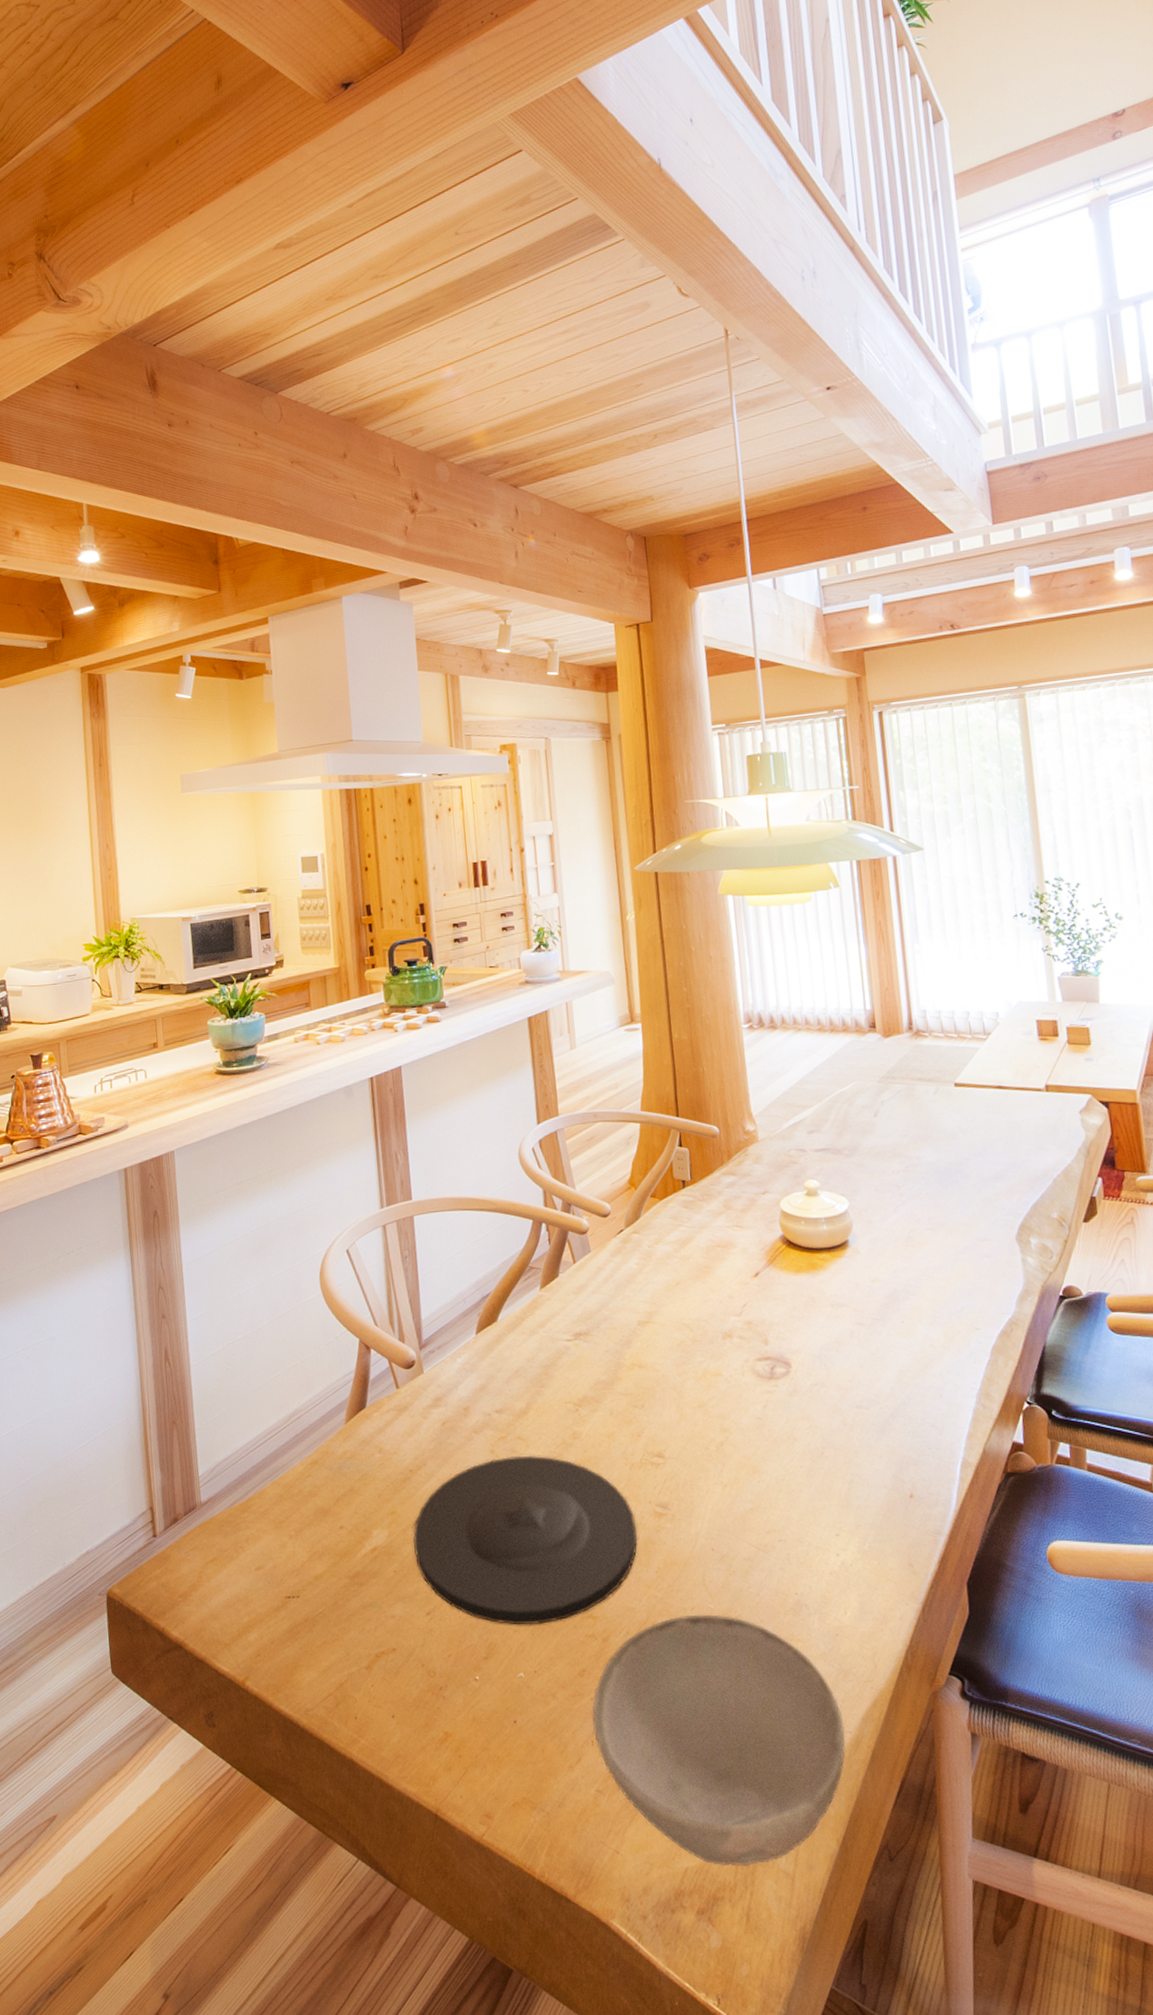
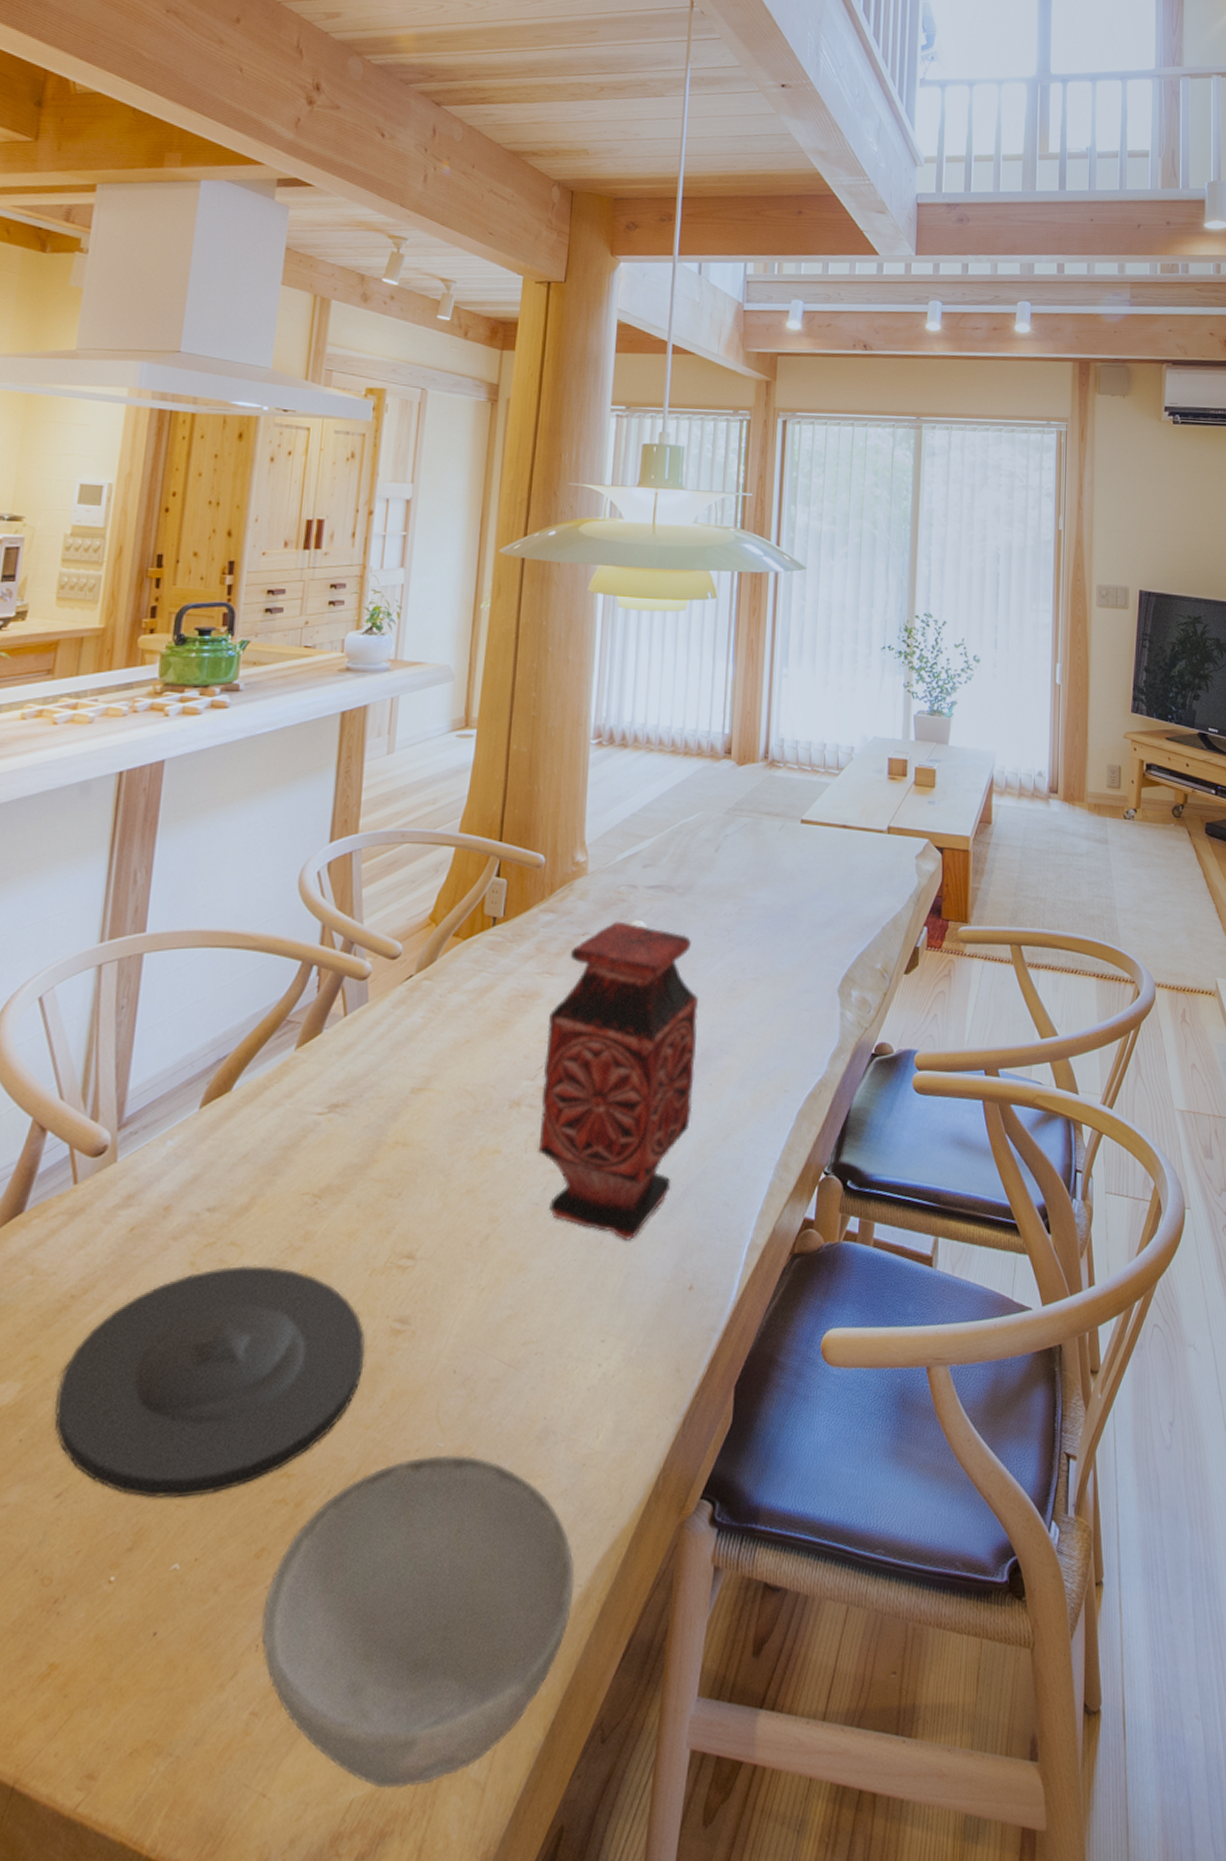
vase: none [744,1181,889,1453] -> present [538,921,699,1241]

